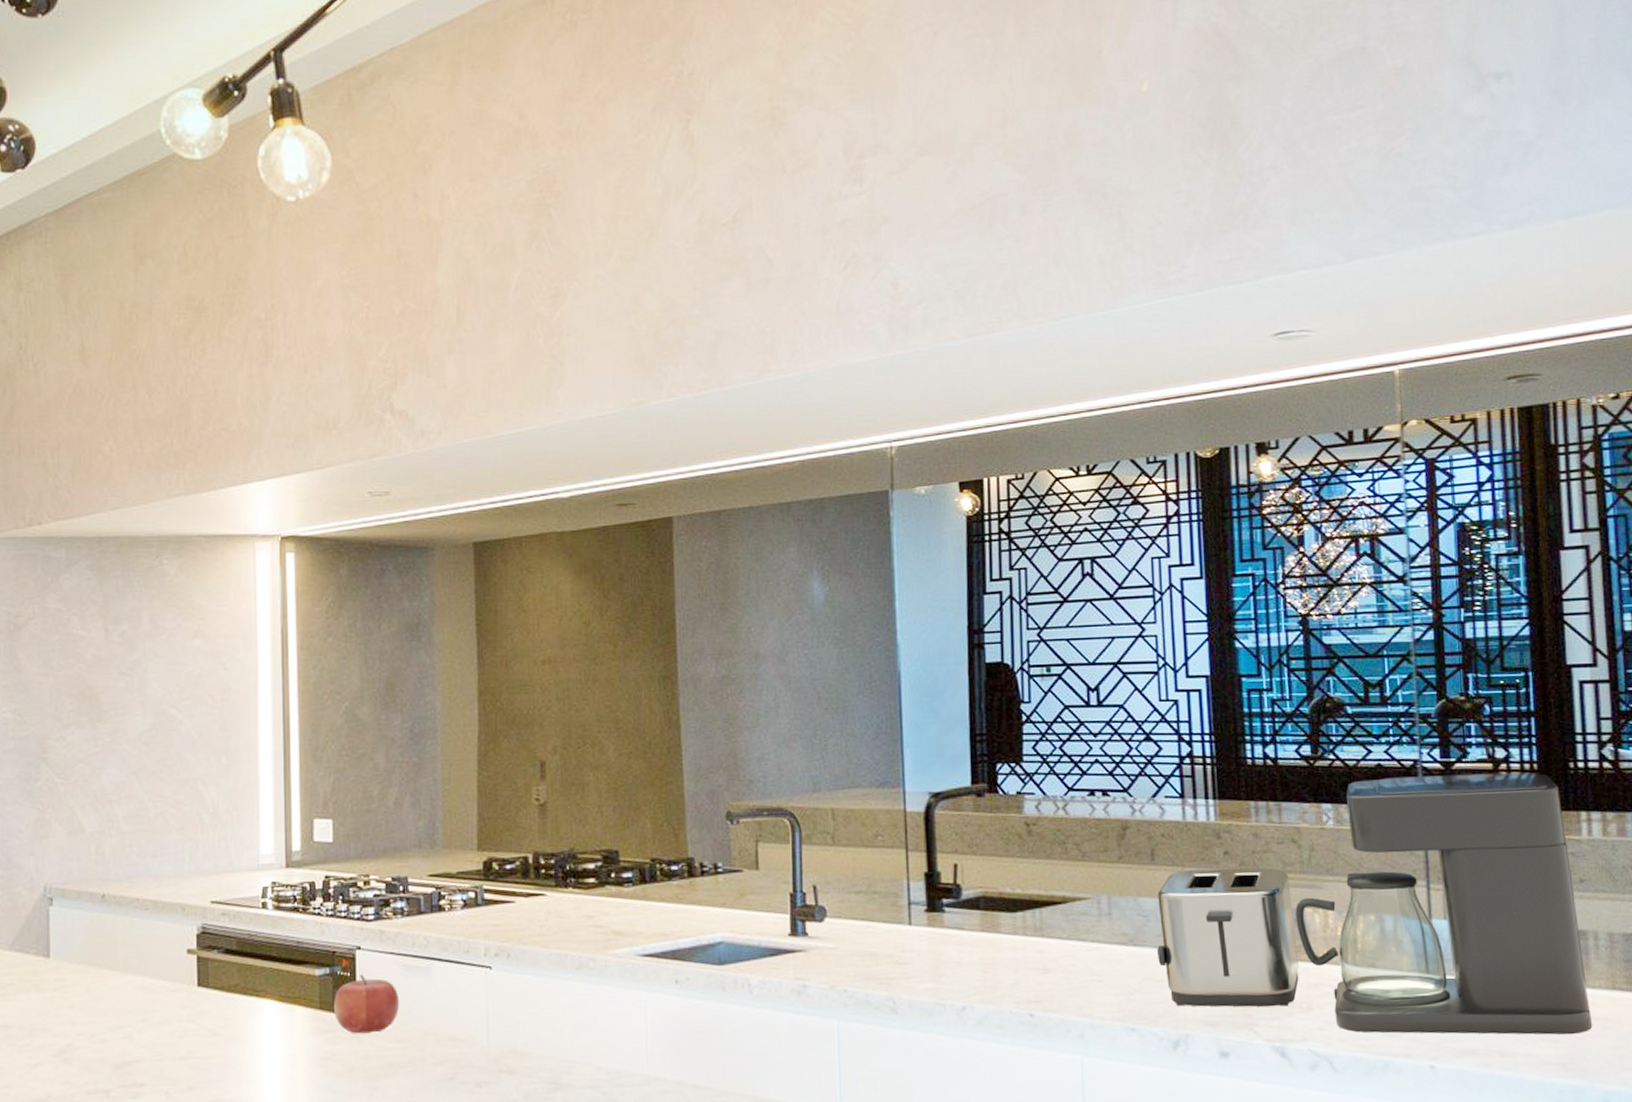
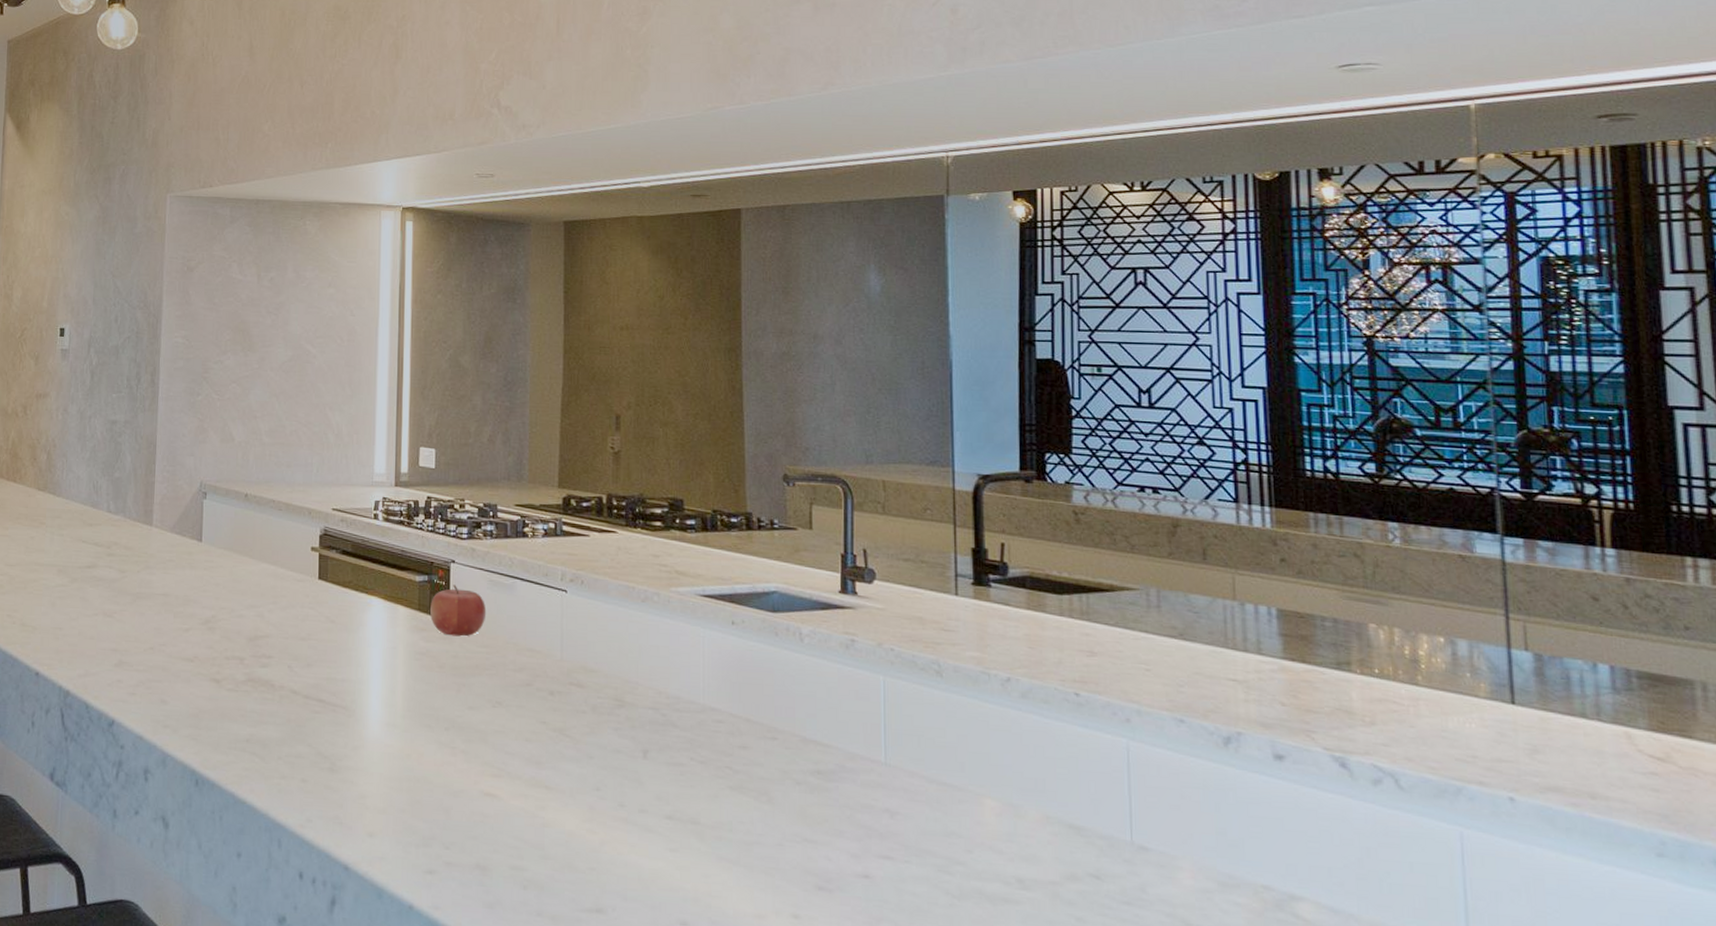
toaster: present [1156,868,1300,1008] -> none [1207,572,1362,718]
coffee maker: present [1295,772,1593,1035] -> none [1358,502,1701,787]

